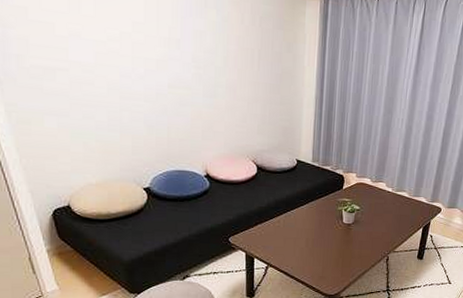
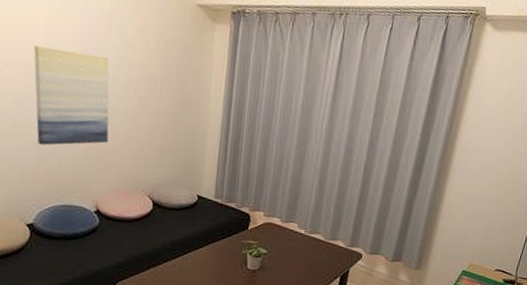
wall art: none [135,20,212,116] -> present [33,45,109,146]

